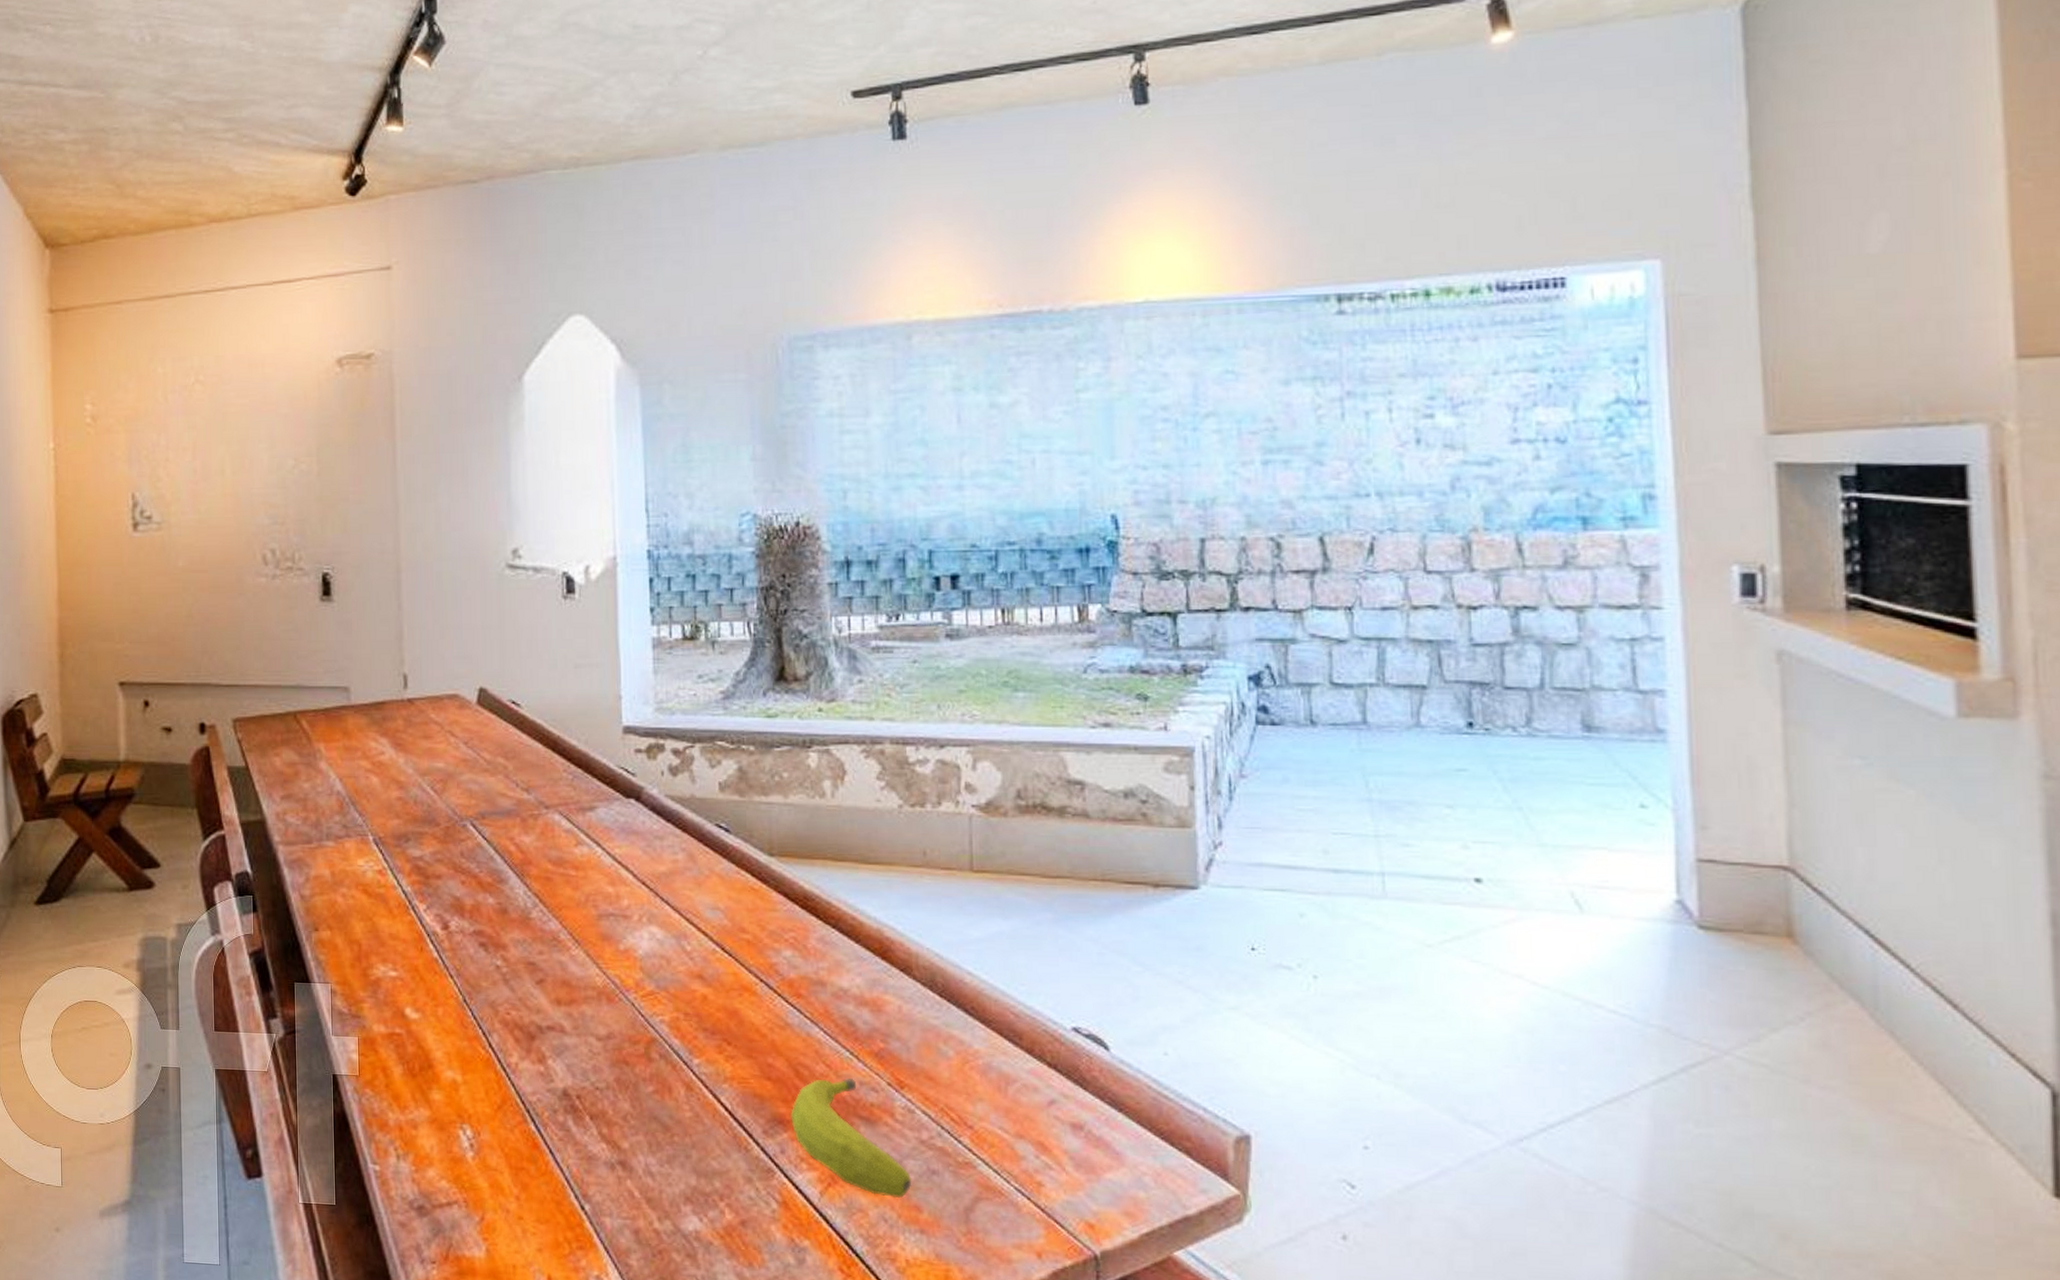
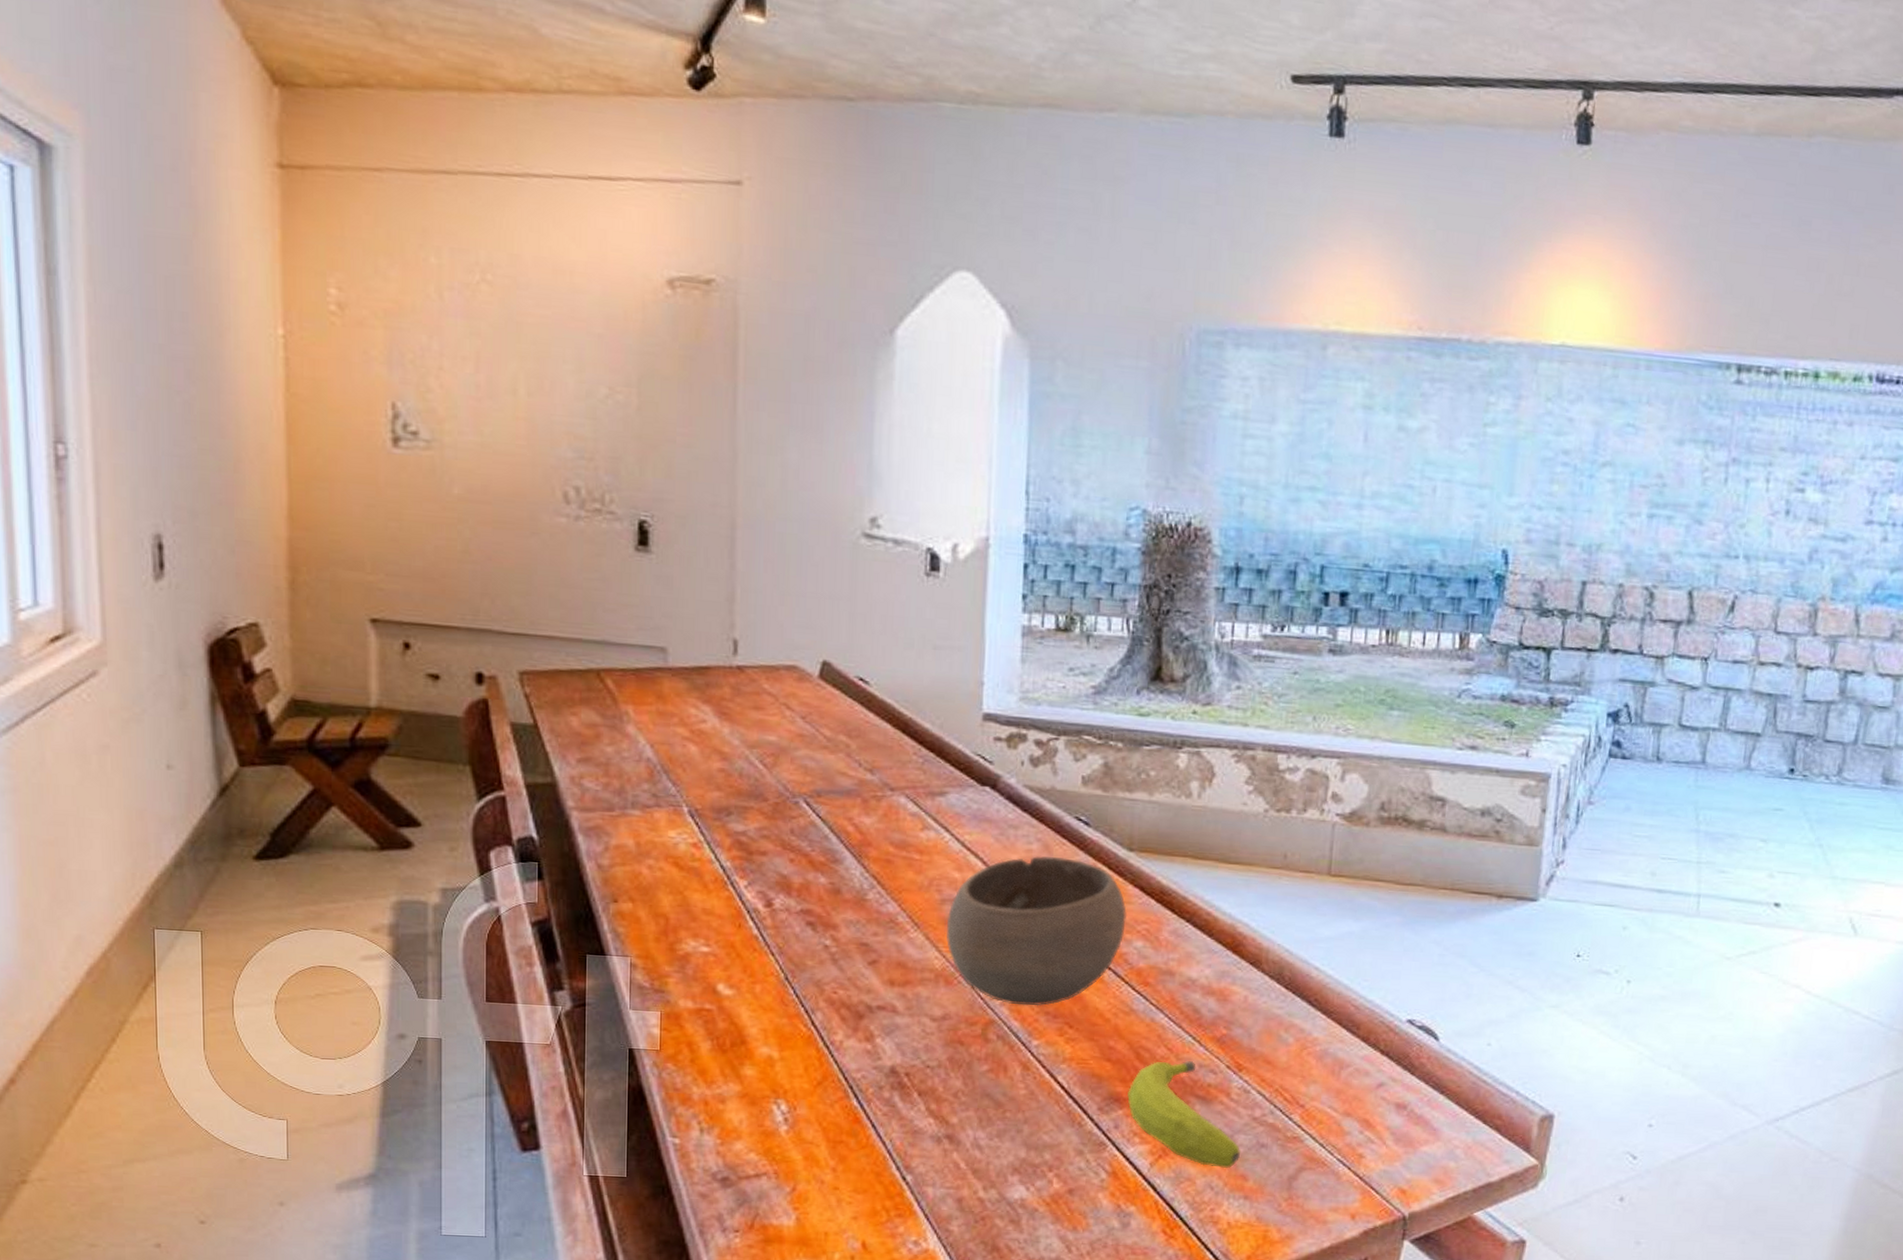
bowl: none [604,866,774,1023] -> present [946,856,1128,1006]

